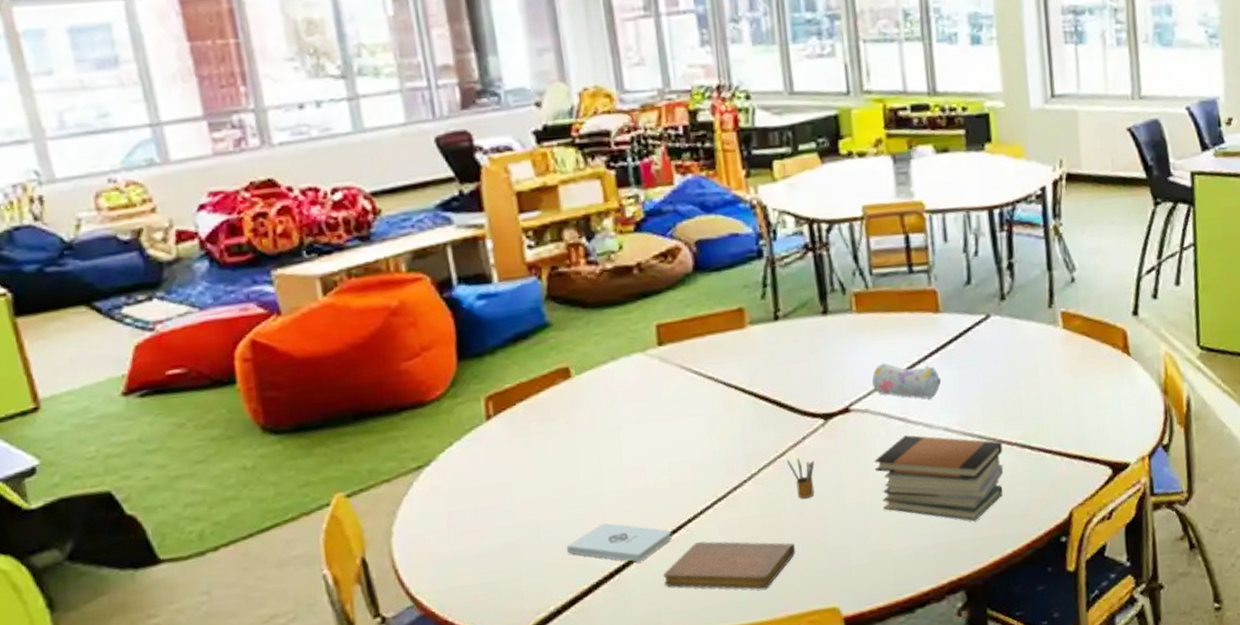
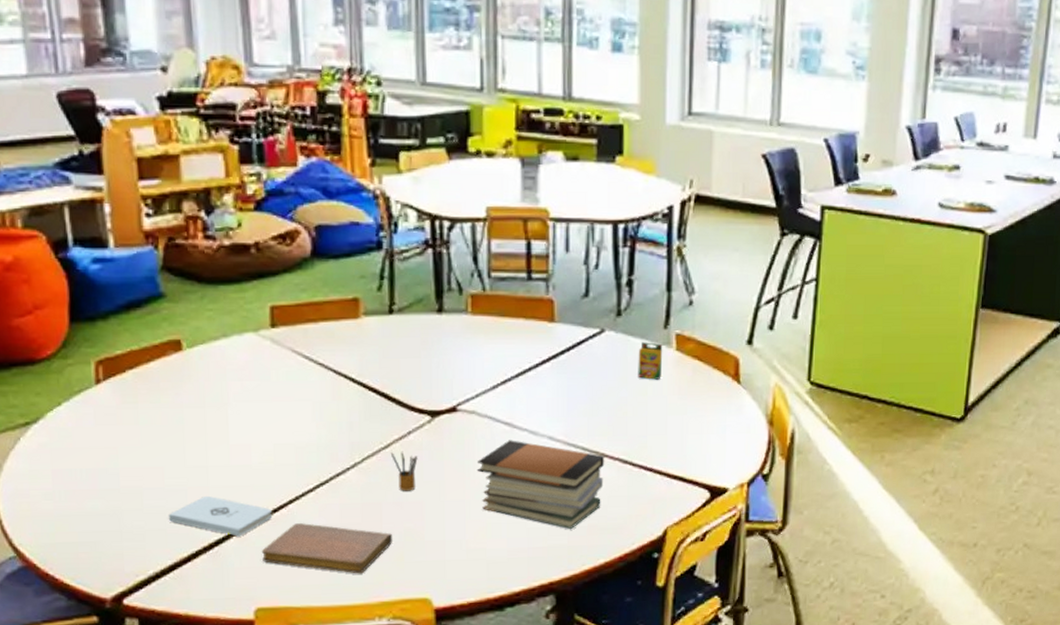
pencil case: present [872,363,942,399] -> none [482,367,550,407]
crayon box: none [1025,323,1051,360] -> present [638,342,663,380]

